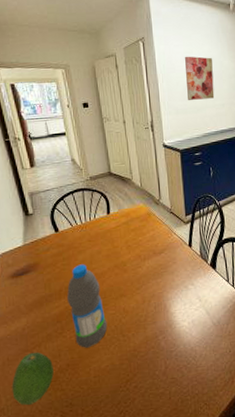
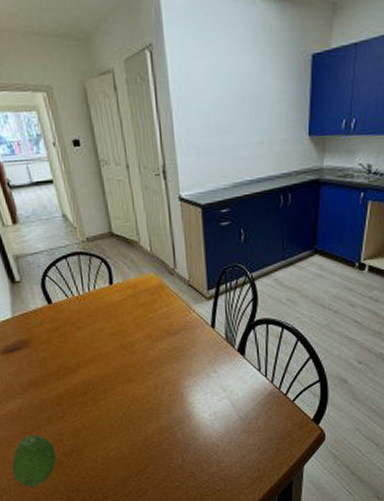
water bottle: present [67,264,108,348] -> none [66,342,115,434]
wall art: present [185,56,215,100] -> none [209,71,250,136]

